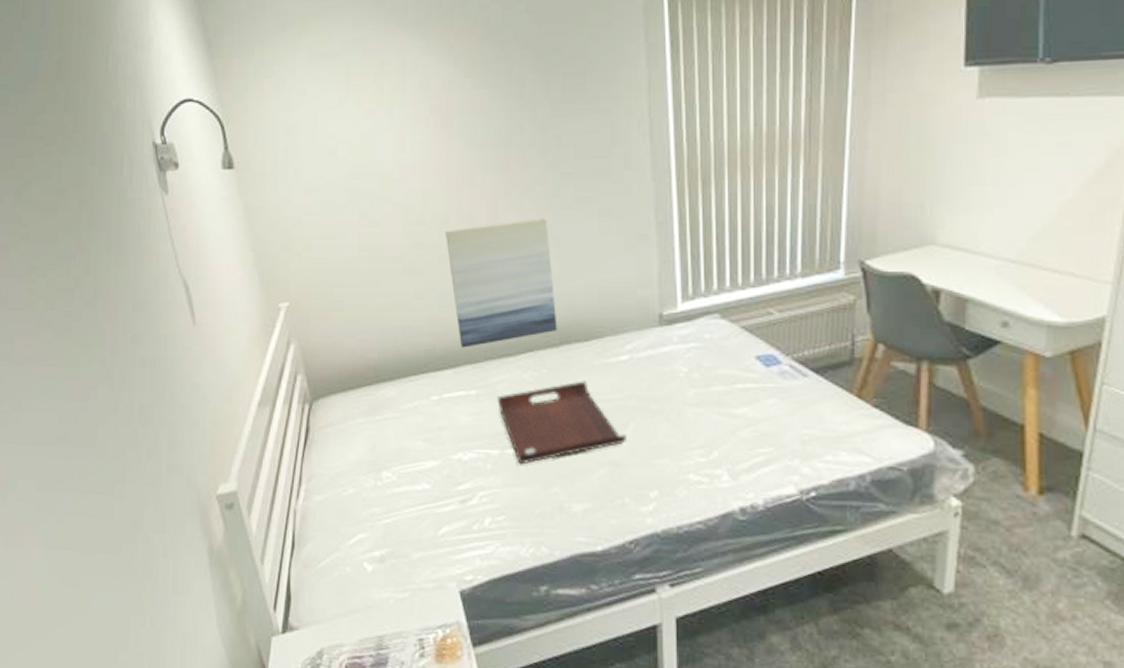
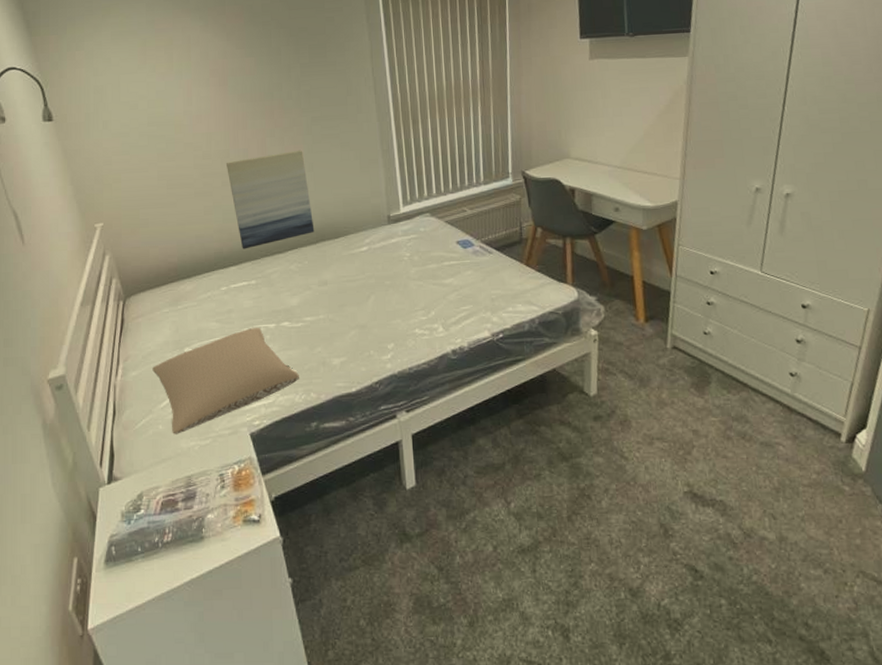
pillow: none [341,453,527,581] -> present [152,328,299,434]
serving tray: present [497,380,626,465] -> none [272,267,369,334]

